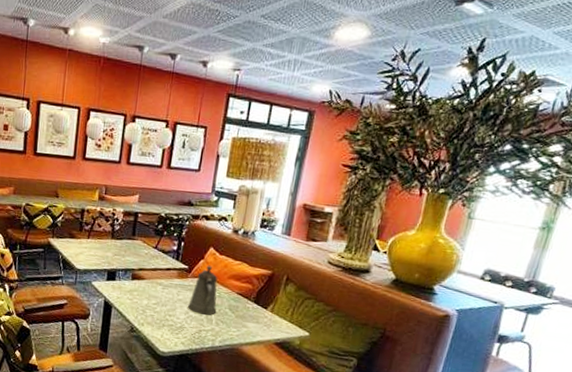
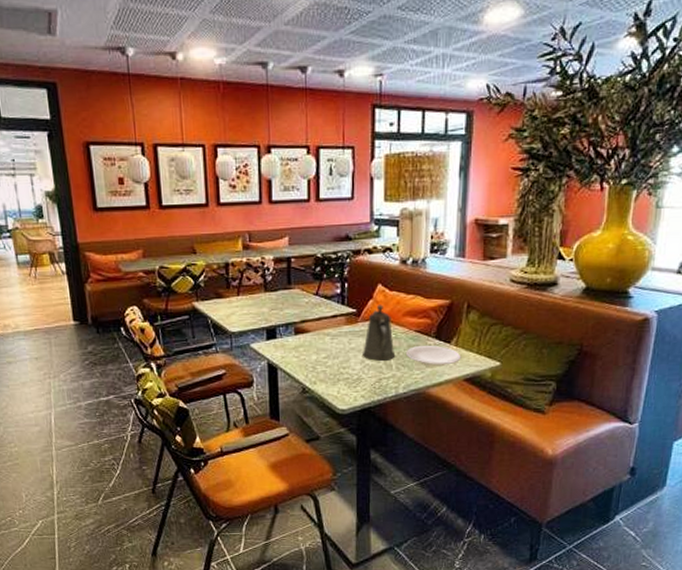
saucer: none [225,306,275,329] -> present [405,345,461,367]

